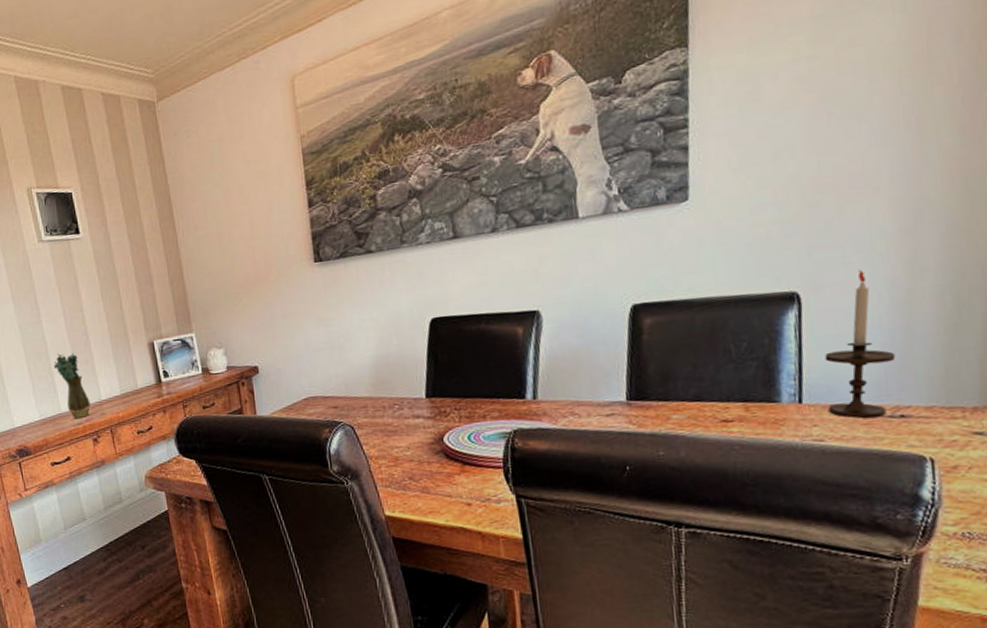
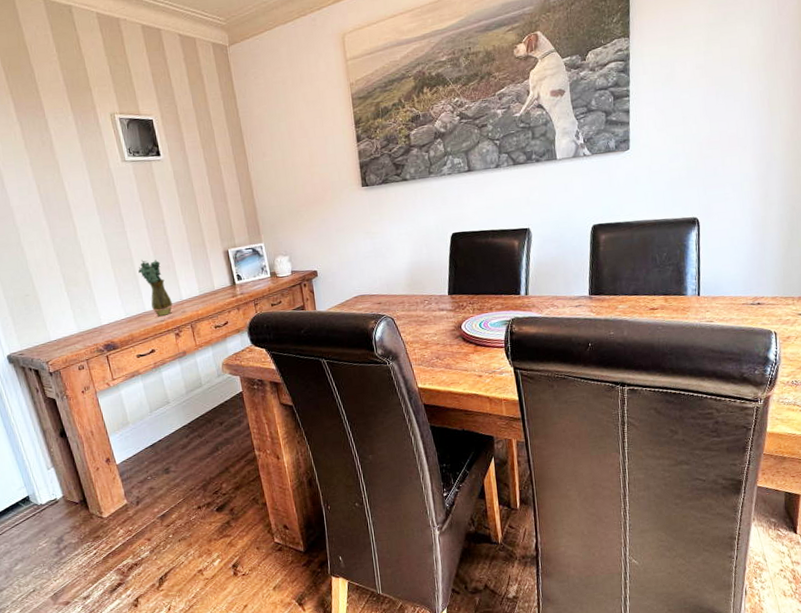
candlestick: present [824,270,896,418] -> none [713,203,755,306]

